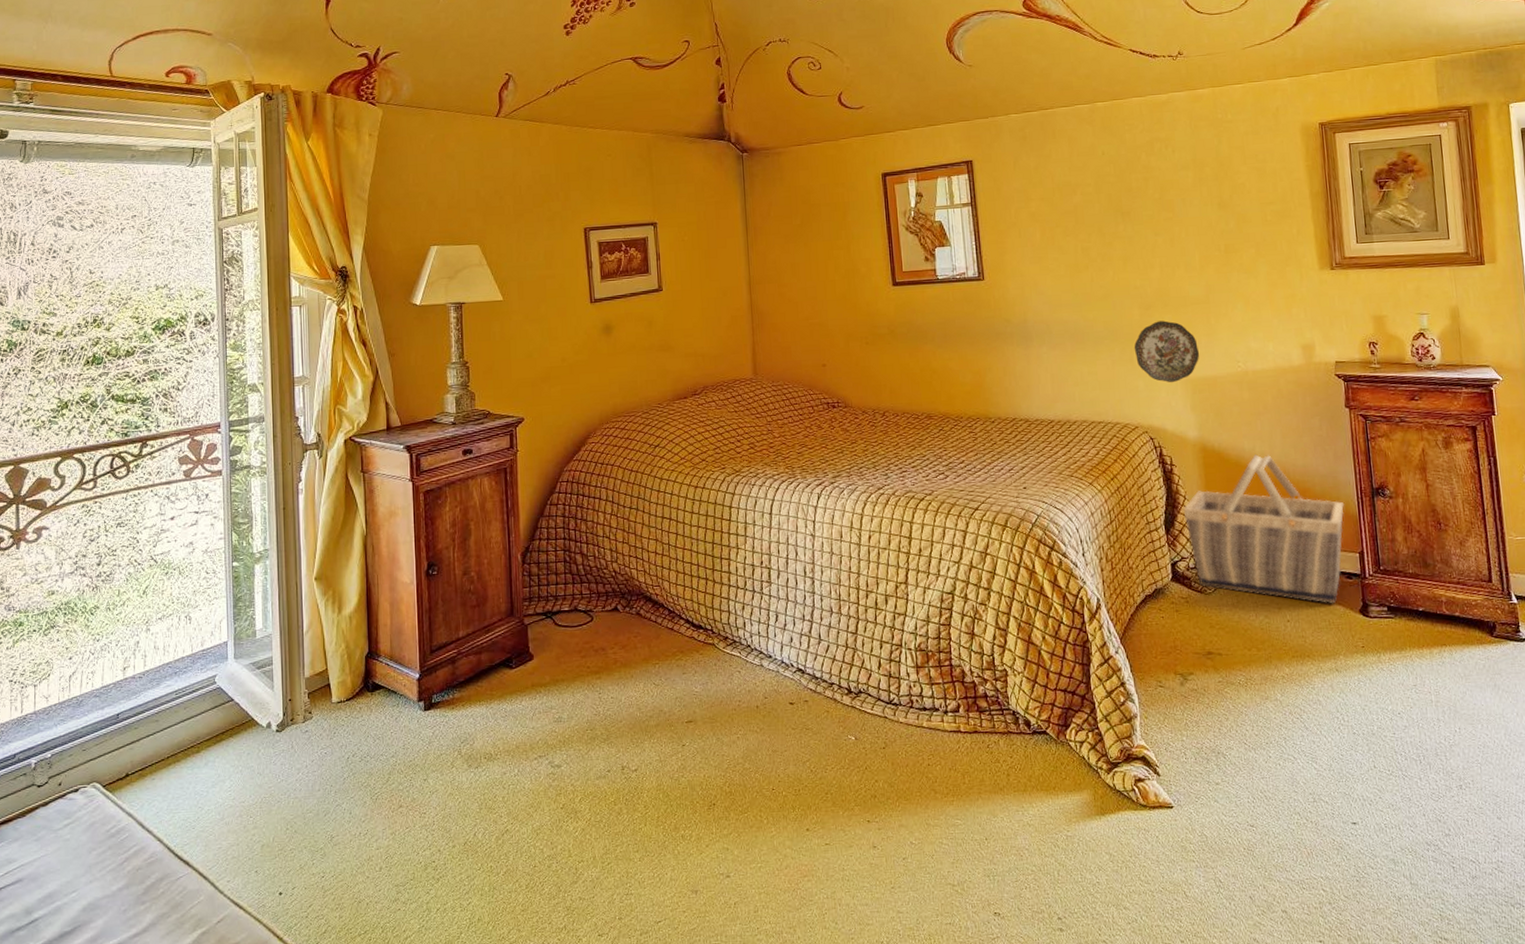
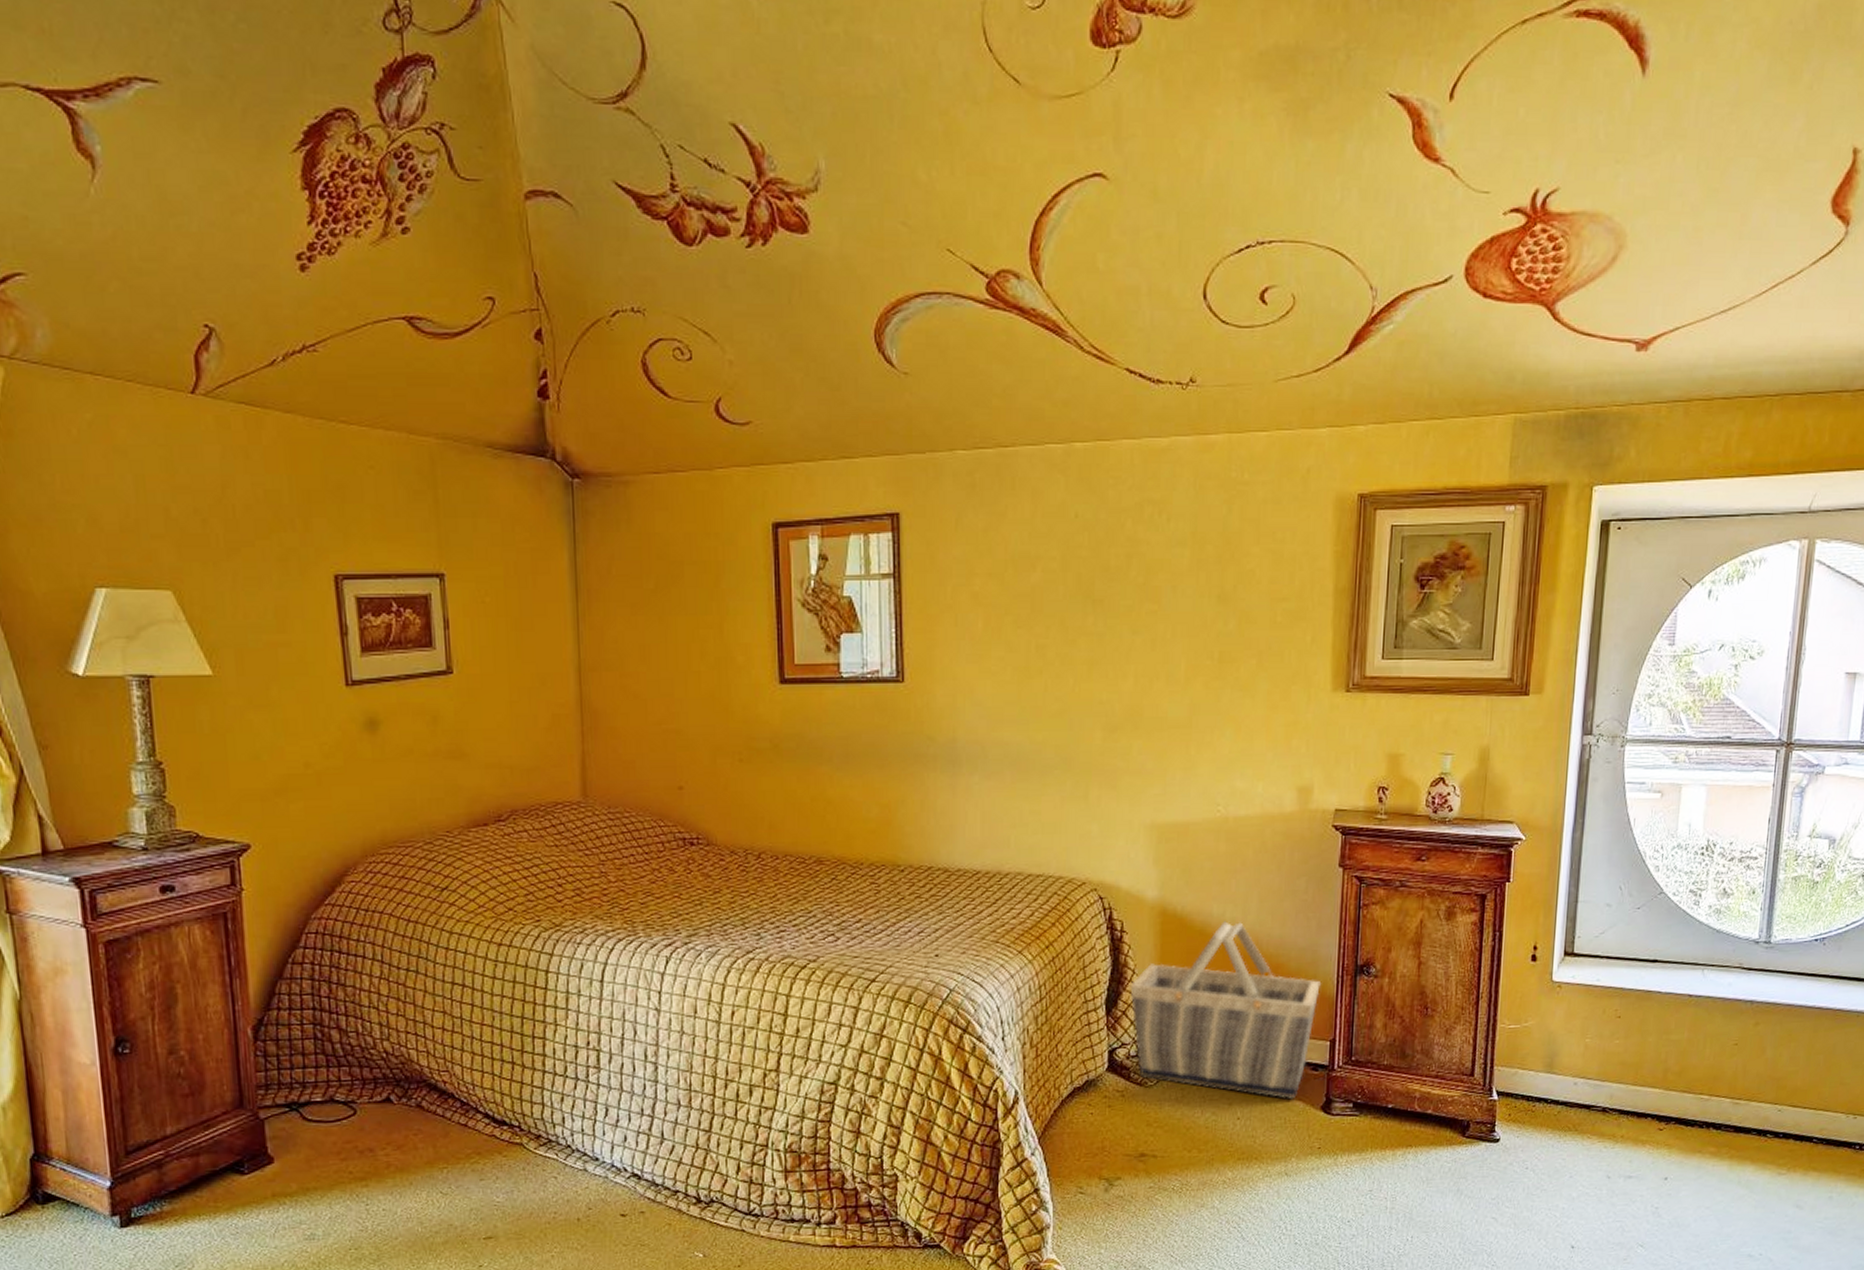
decorative plate: present [1134,320,1200,383] -> none [1090,748,1172,829]

